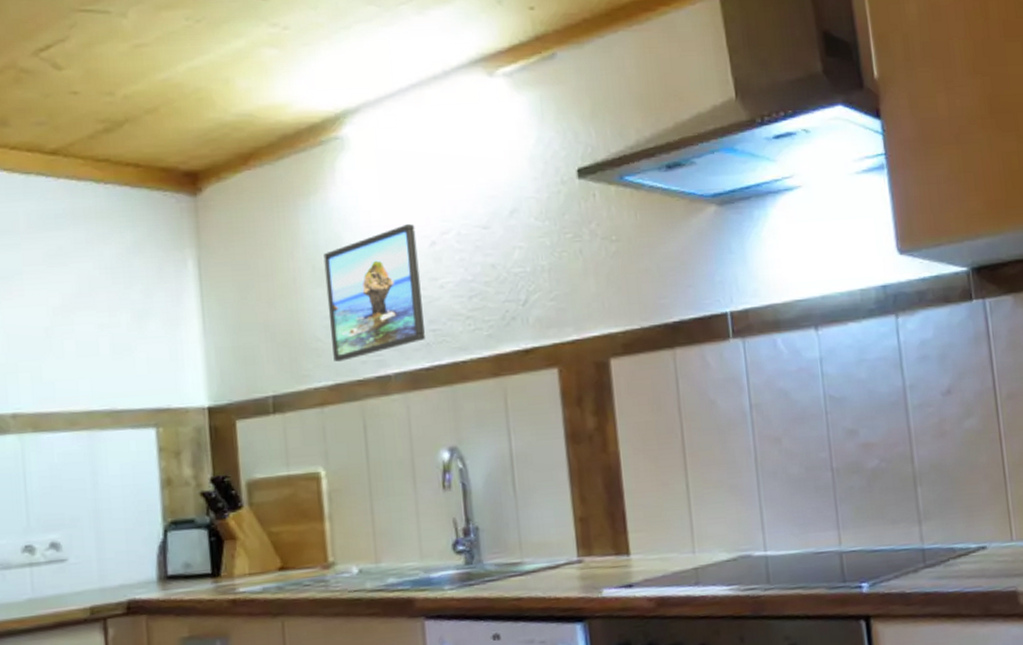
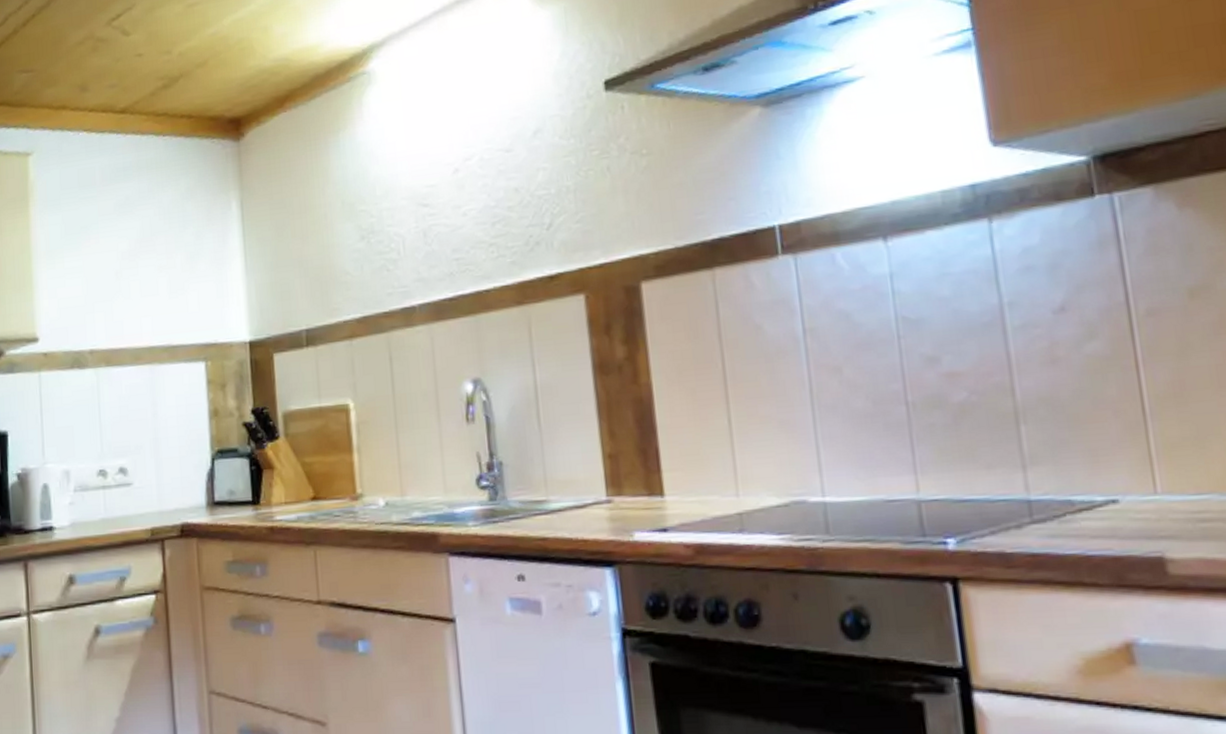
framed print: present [323,223,425,362] -> none [352,152,449,294]

